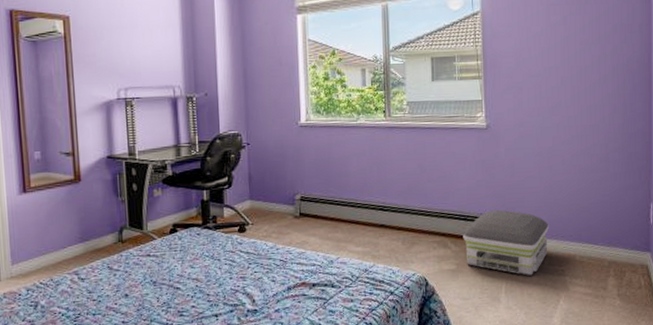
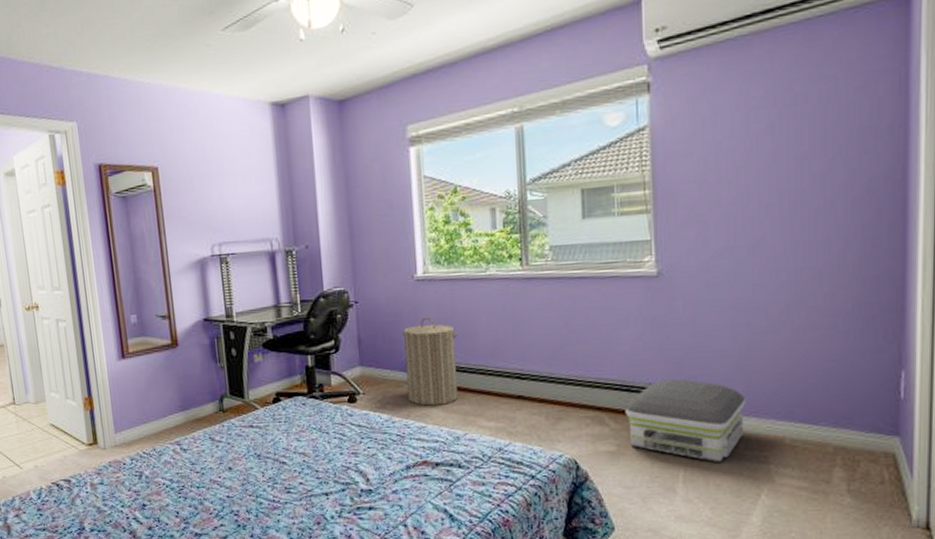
laundry hamper: none [287,158,334,234] -> present [402,317,458,406]

